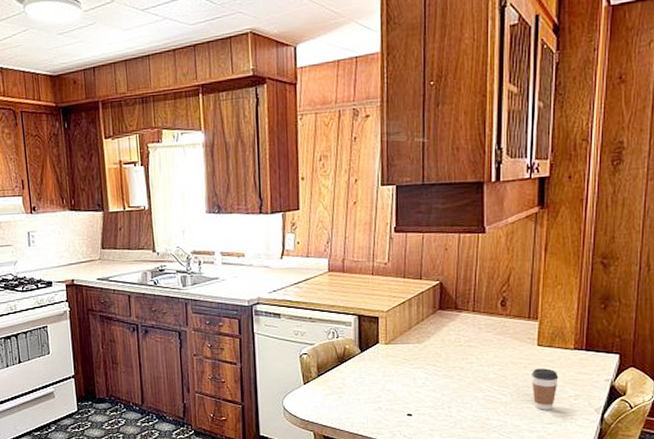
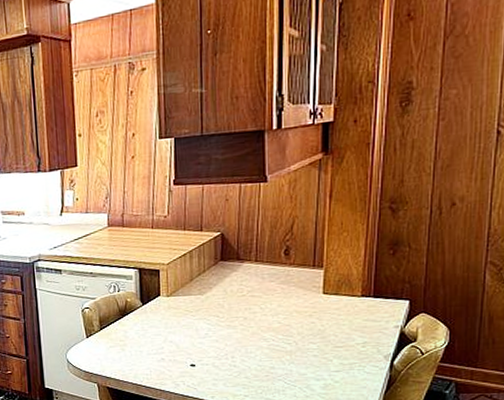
coffee cup: present [532,368,559,410] -> none [317,316,346,358]

